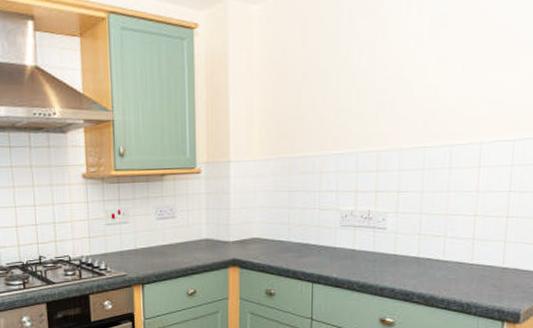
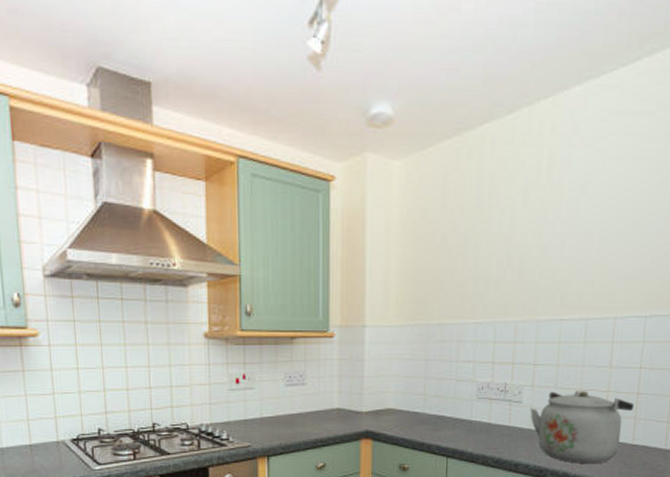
kettle: none [395,215,504,288] -> present [530,390,635,465]

